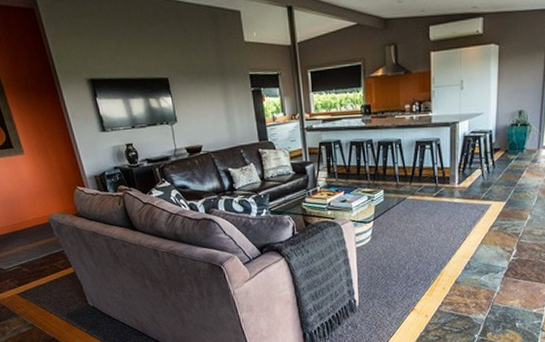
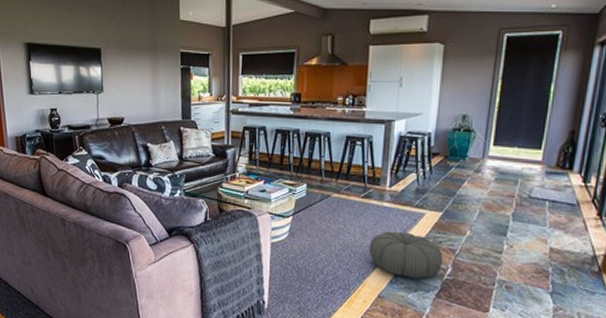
pouf: none [444,223,509,263] -> present [368,231,444,279]

